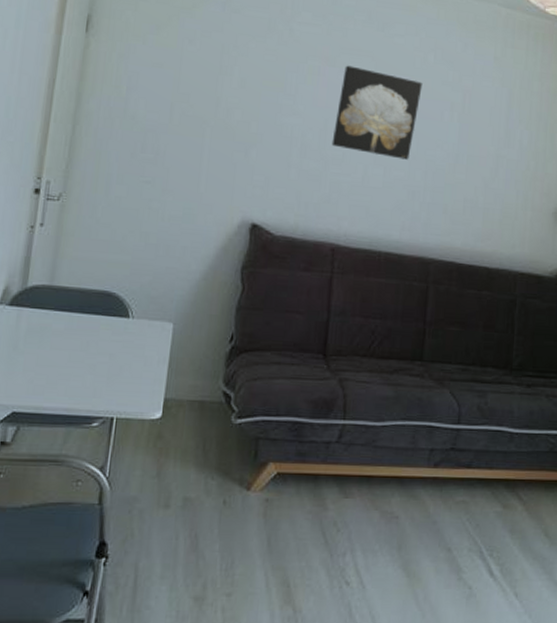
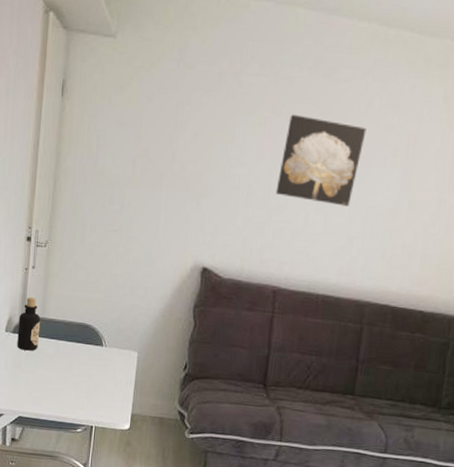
bottle: none [14,261,49,327] -> present [17,297,41,351]

